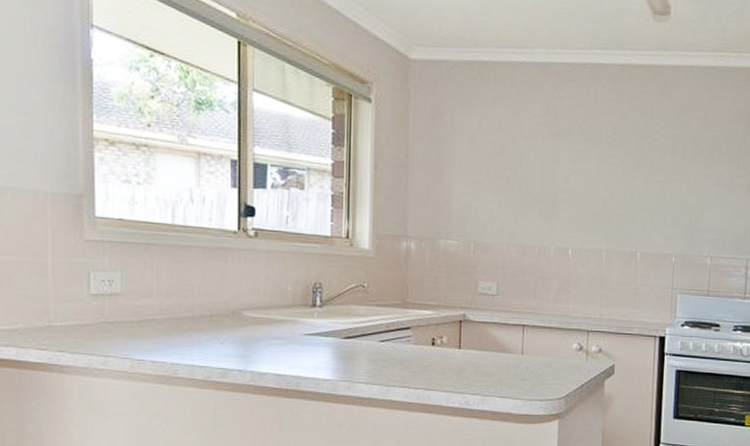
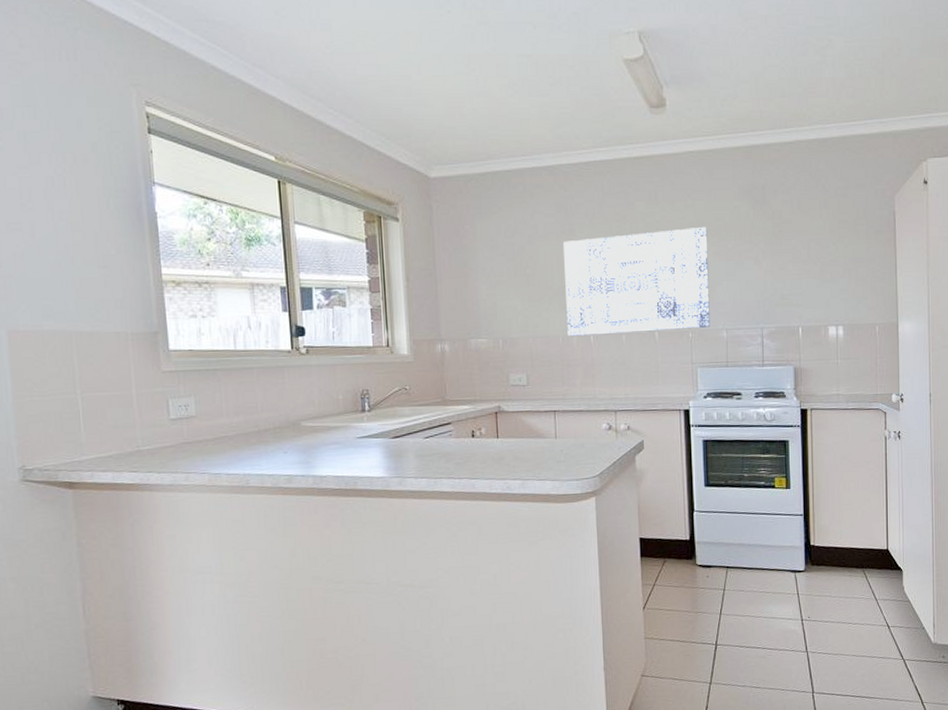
wall art: none [545,145,701,253] -> present [564,226,710,336]

